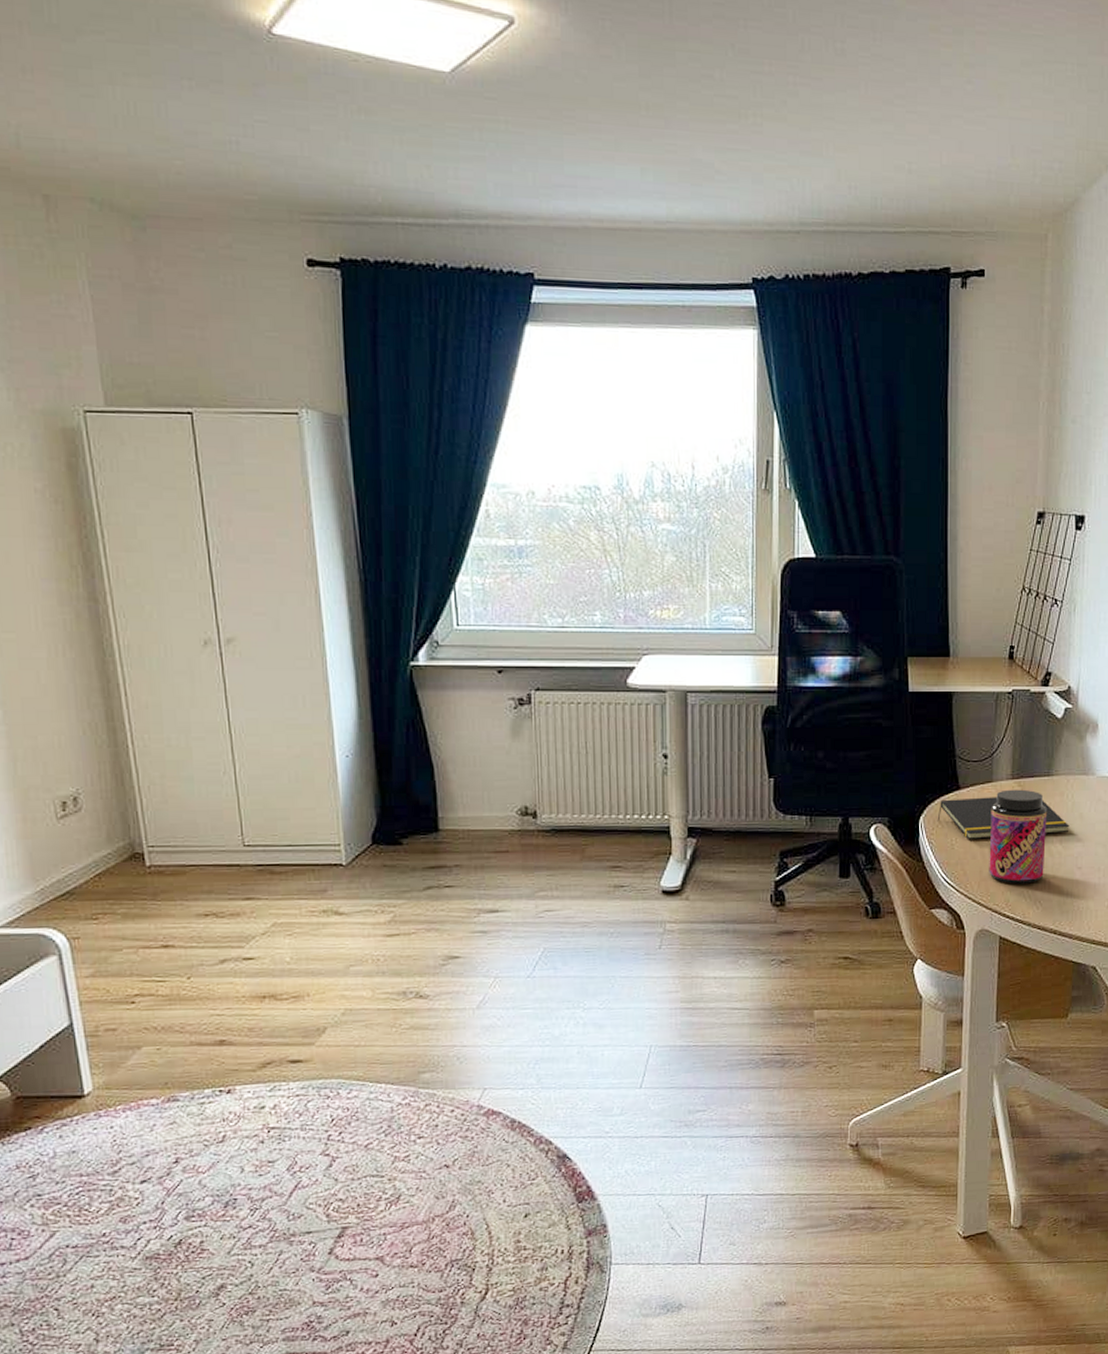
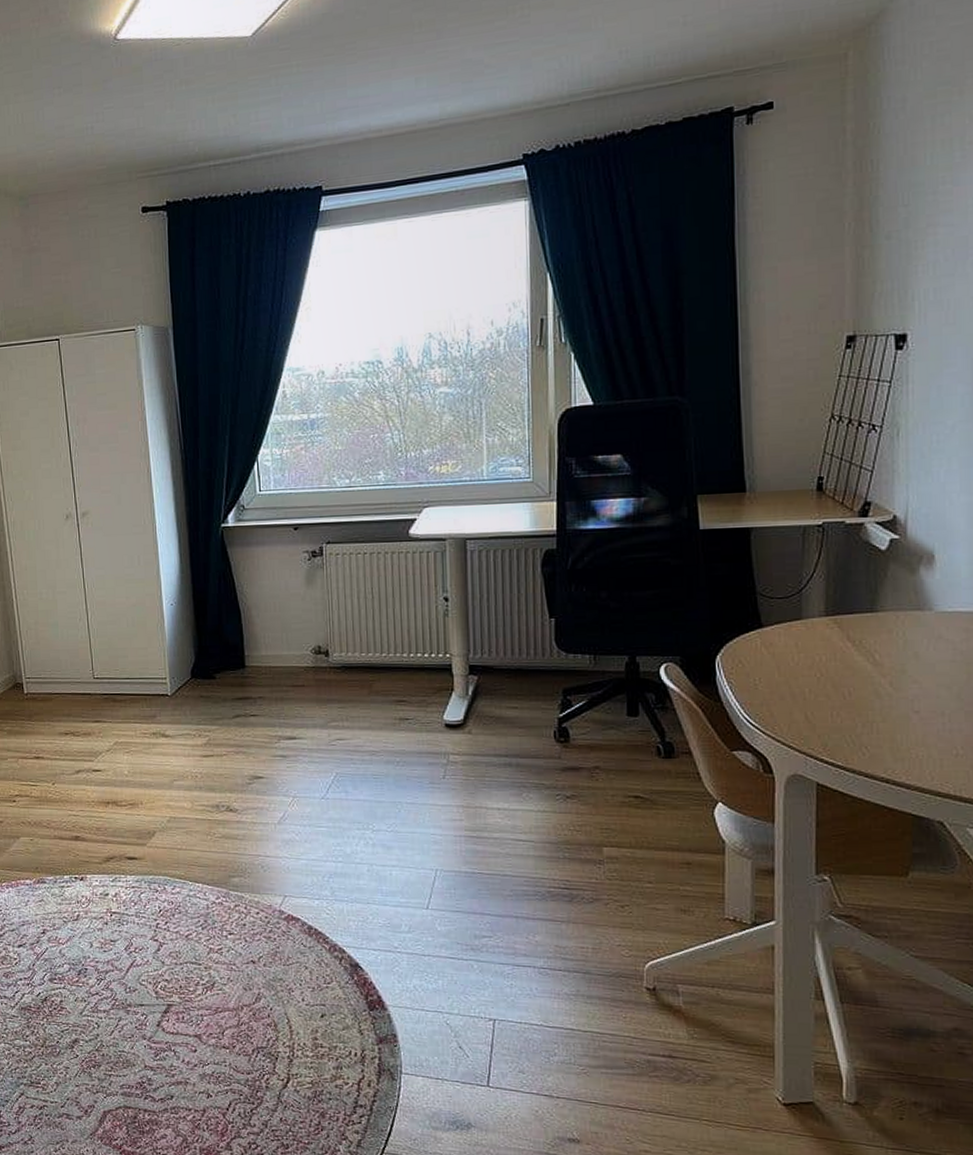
notepad: present [937,797,1070,840] -> none [736,635,901,680]
jar: present [989,789,1048,884] -> none [800,626,872,728]

